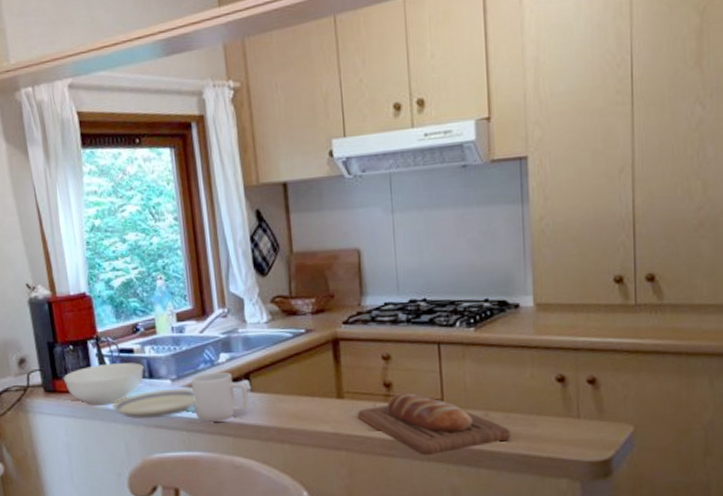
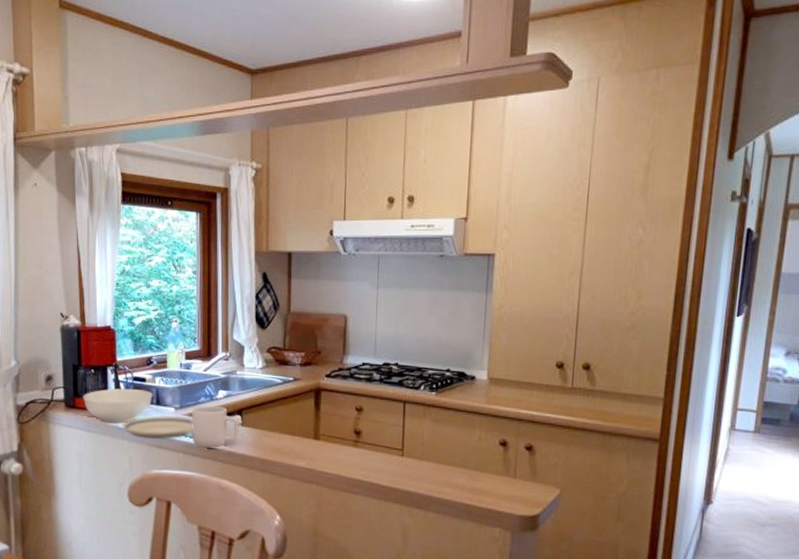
bread loaf: present [358,393,511,456] -> none [330,440,457,496]

